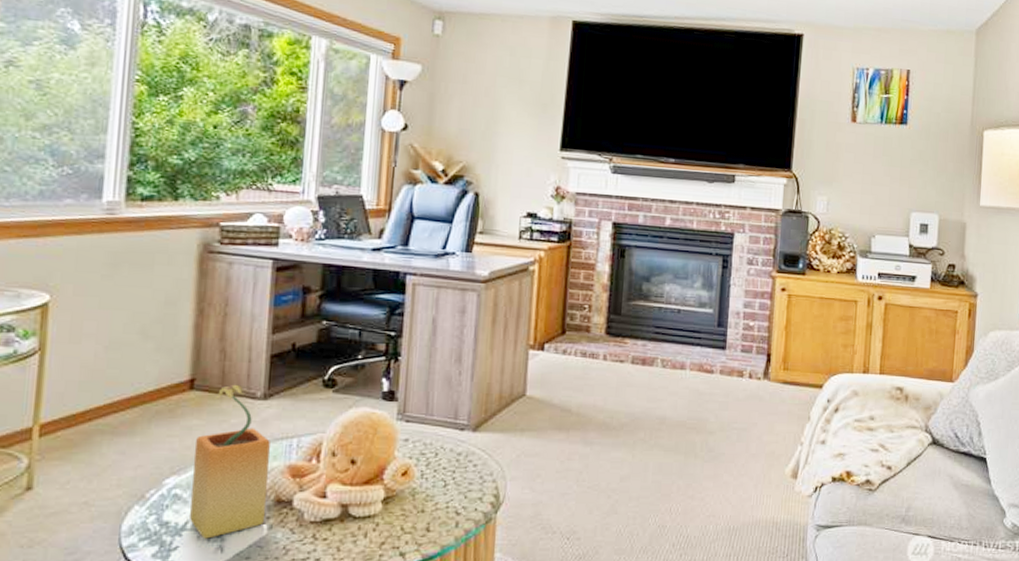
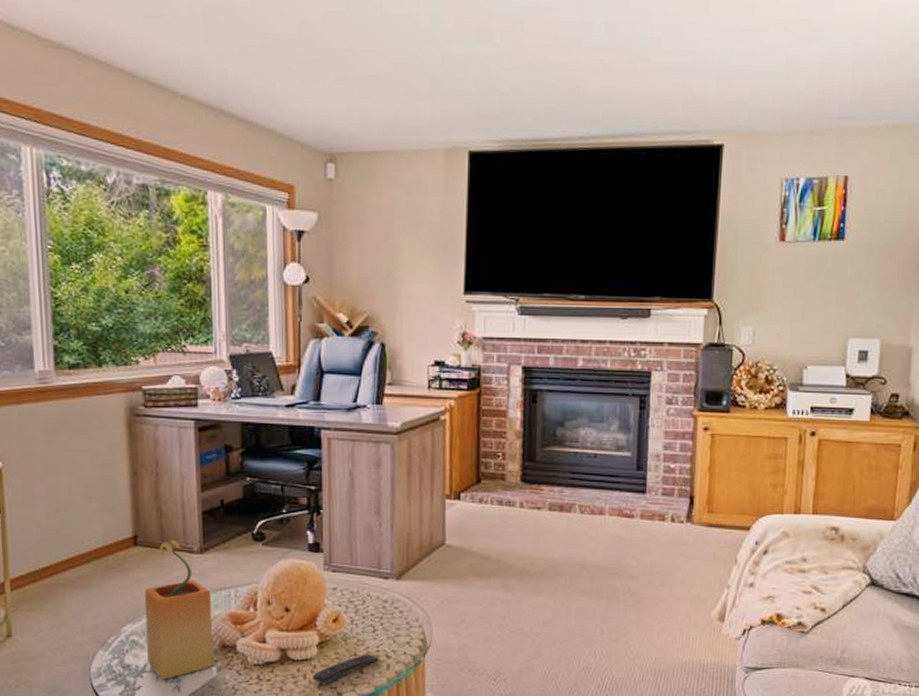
remote control: none [373,510,448,544] -> present [312,653,379,685]

